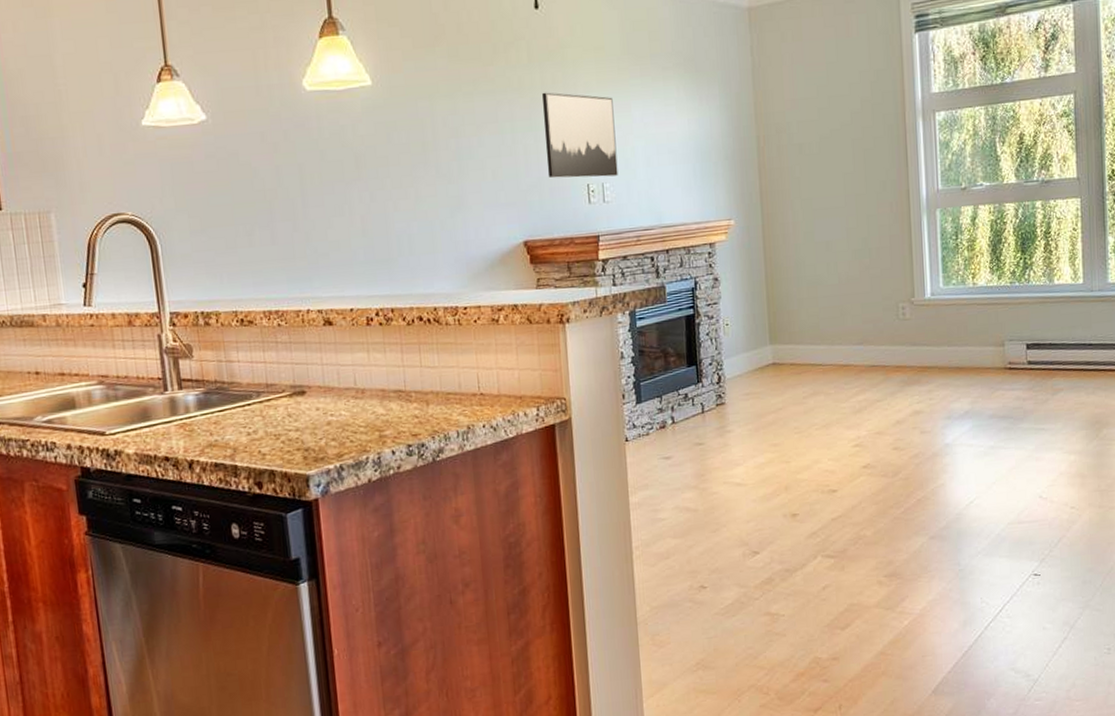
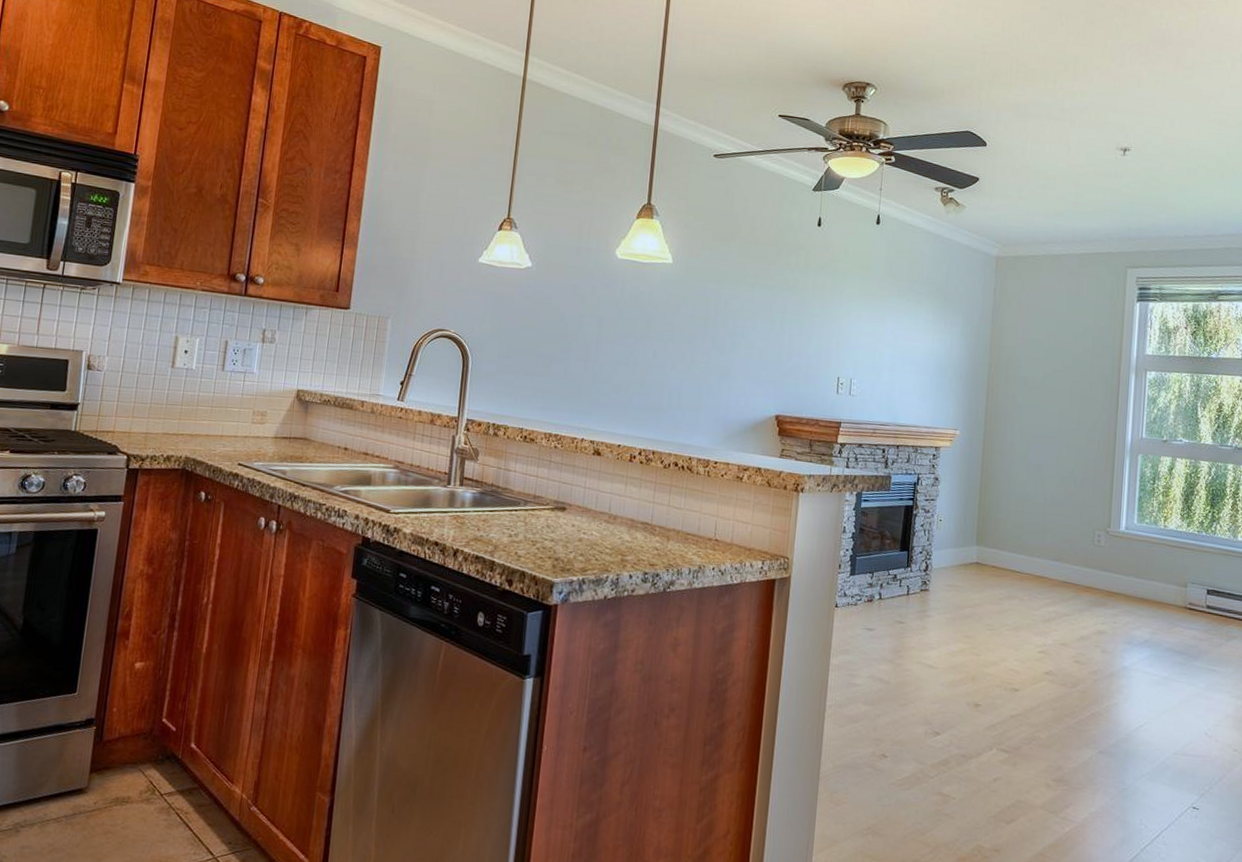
wall art: present [542,92,618,178] -> none [805,294,871,375]

